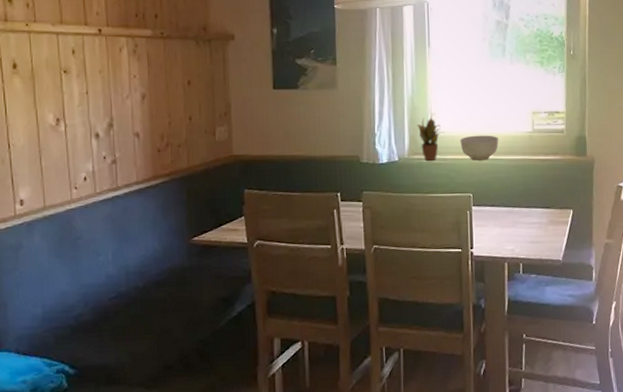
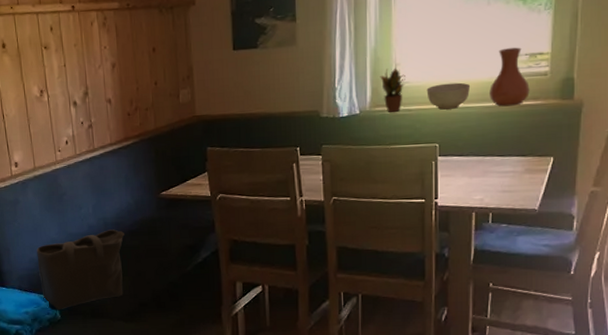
tote bag: none [41,279,149,378] -> present [36,229,124,311]
vase: none [515,105,550,160] -> present [489,47,530,107]

